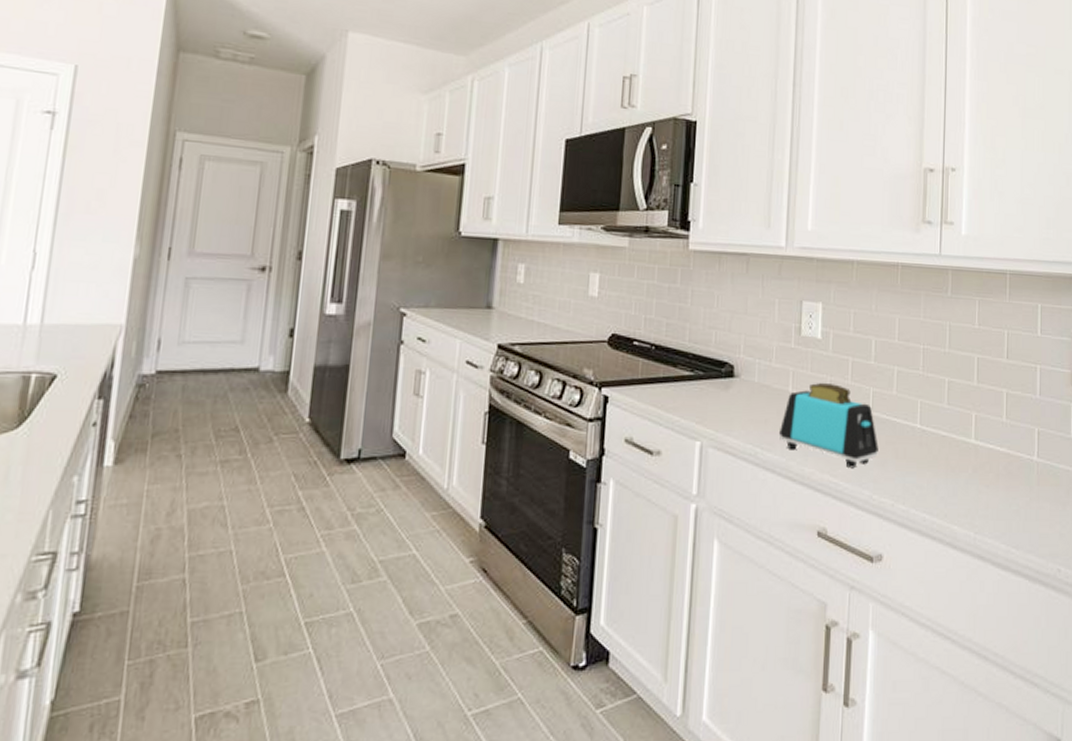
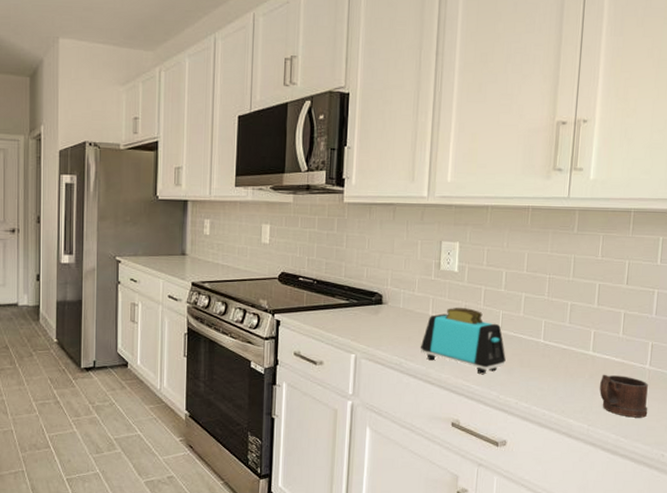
mug: none [984,467,1039,523] -> present [599,374,648,418]

